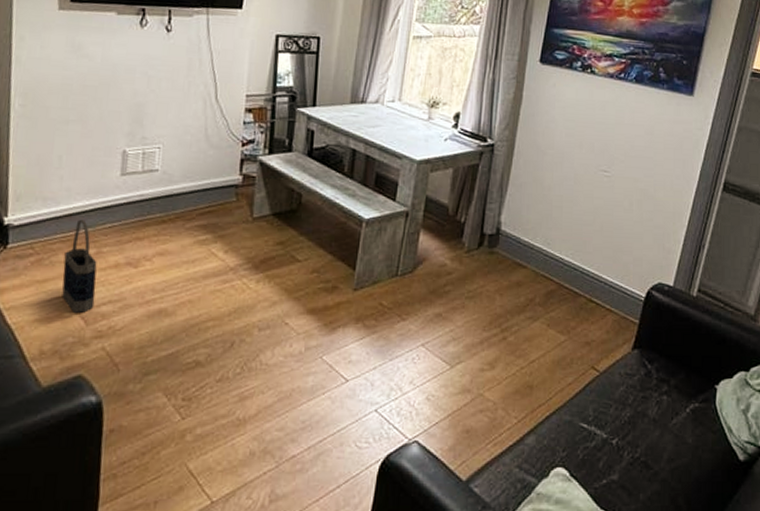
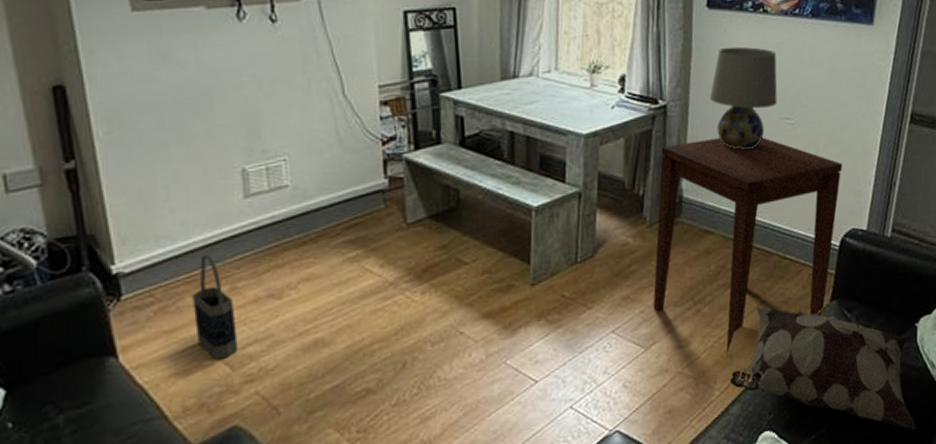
side table: none [462,179,654,386] -> present [653,137,843,355]
decorative pillow: none [527,344,709,493] -> present [729,307,916,430]
table lamp: none [534,99,599,194] -> present [709,46,778,150]

